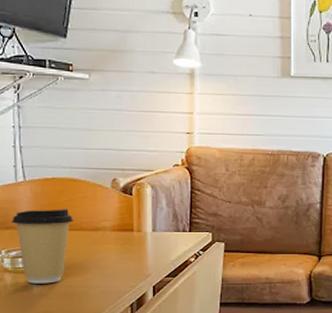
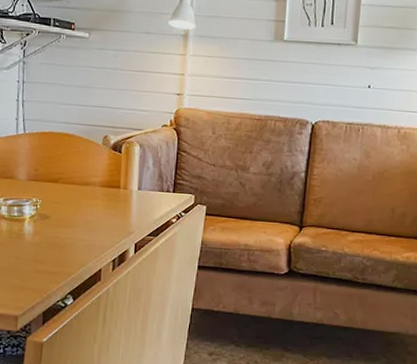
coffee cup: present [11,209,73,284] -> none [10,161,66,233]

